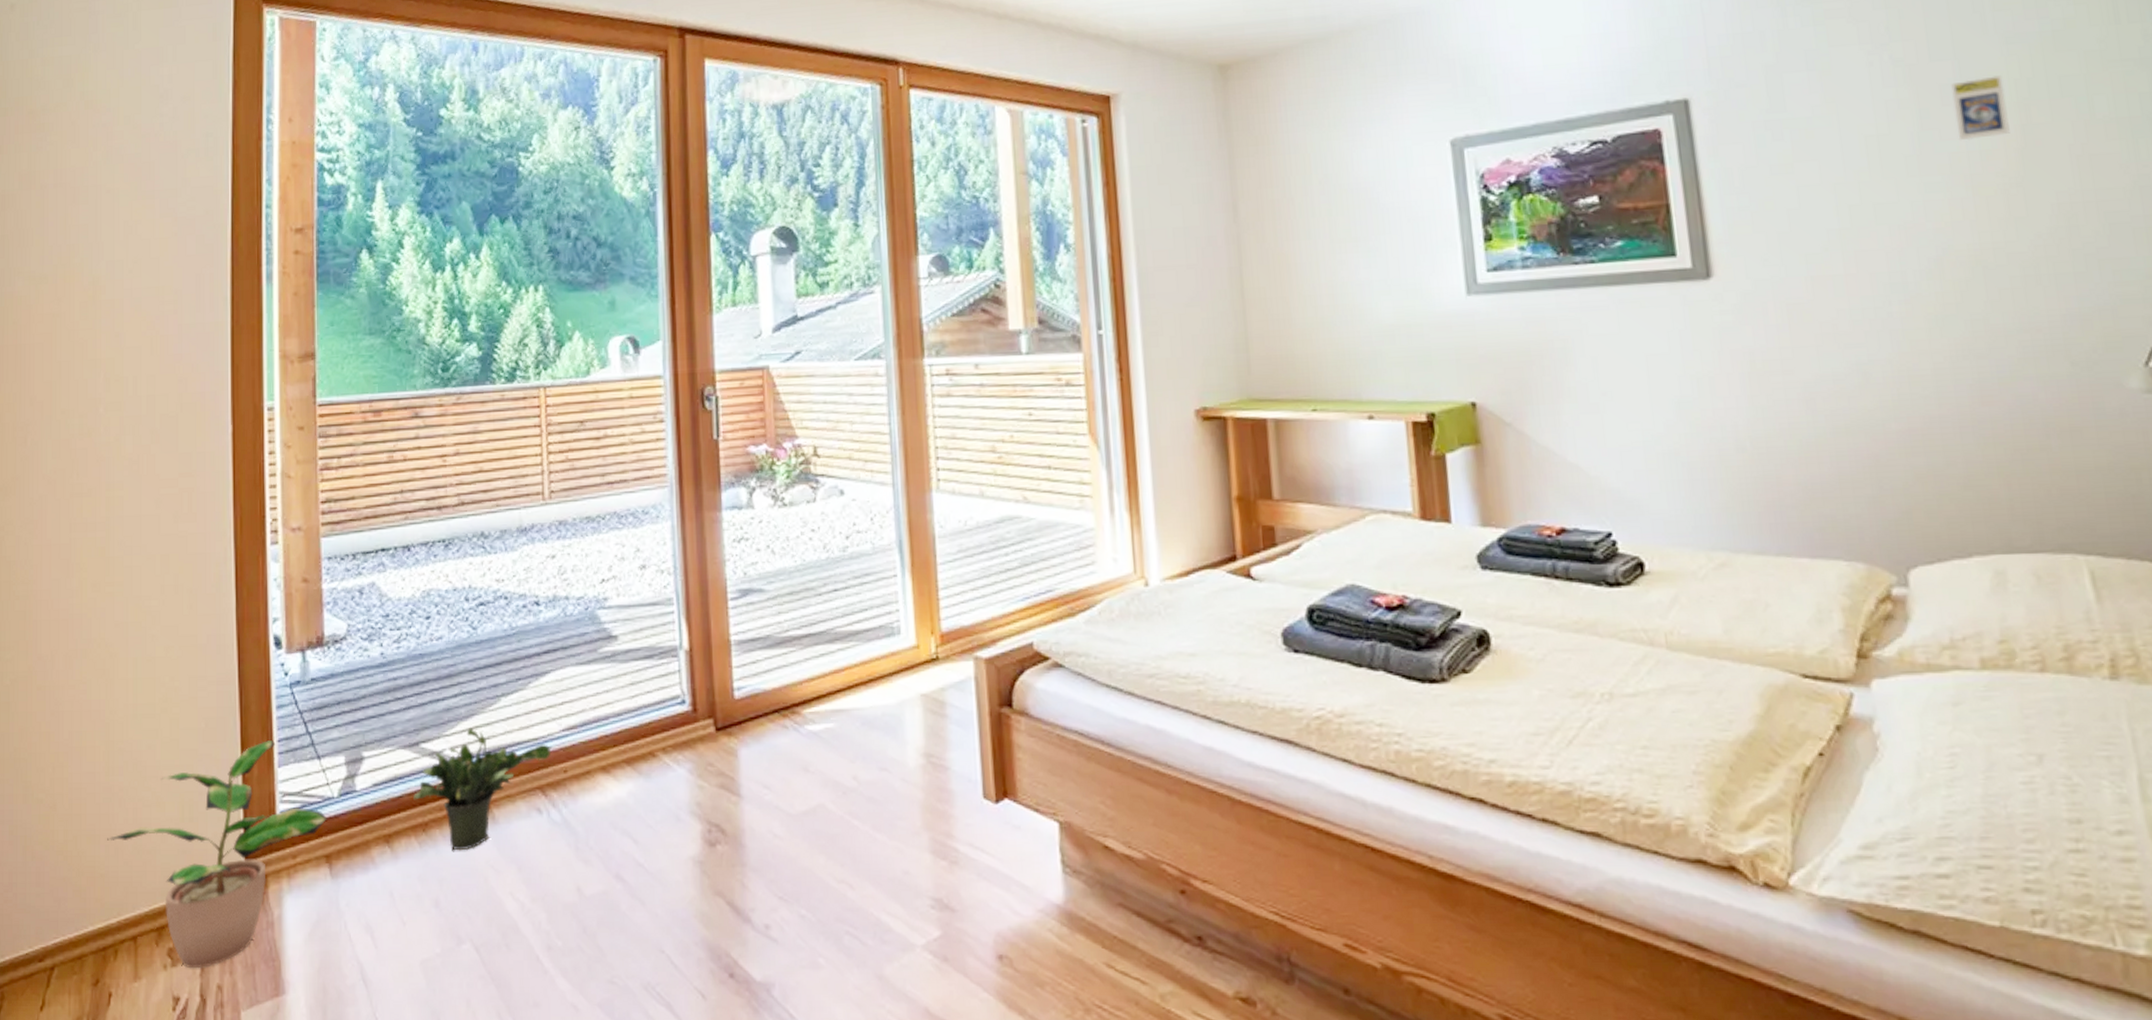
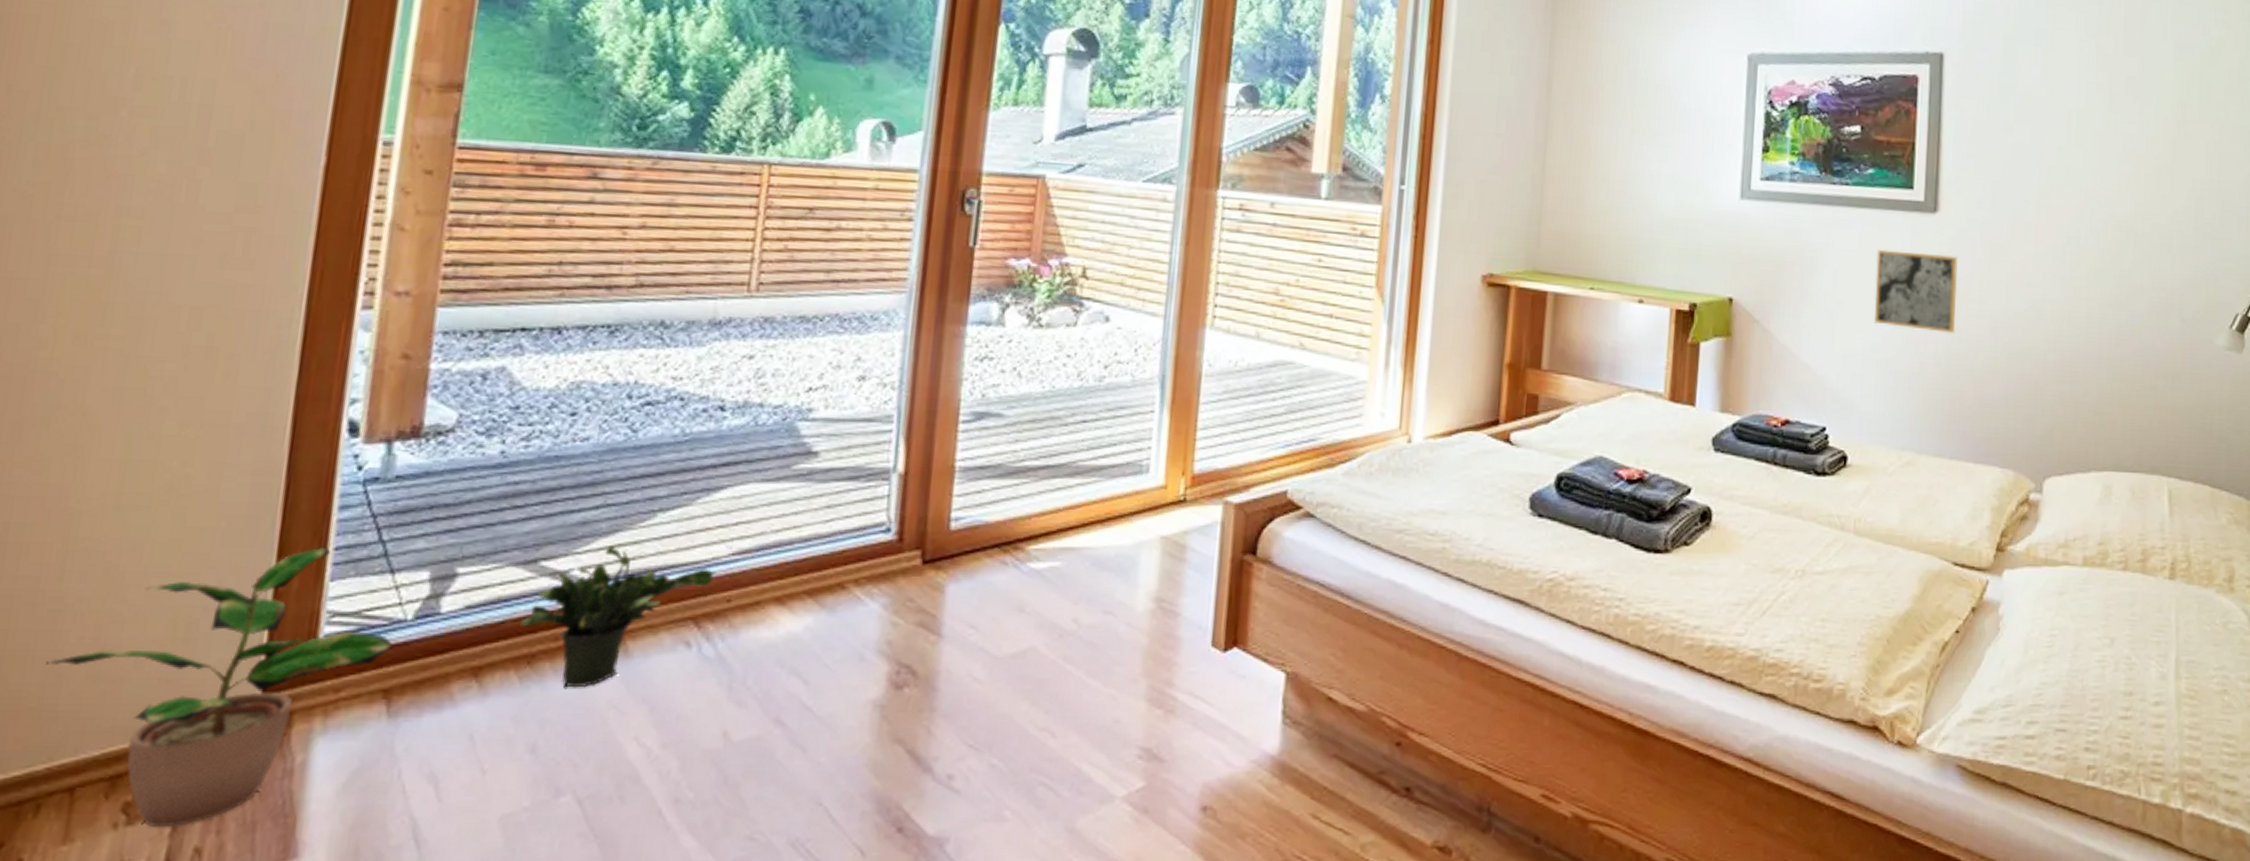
wall art: none [1642,324,1757,414] -> present [1874,249,1958,334]
trading card display case: present [1951,75,2010,141] -> none [2133,75,2171,126]

